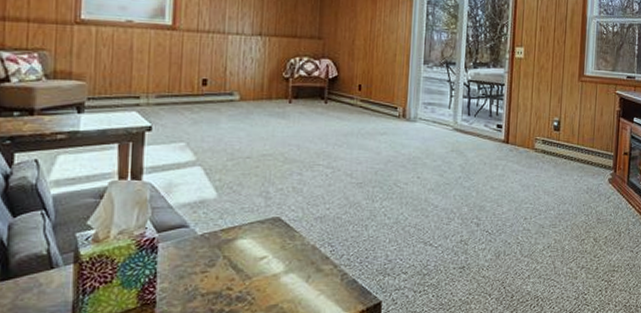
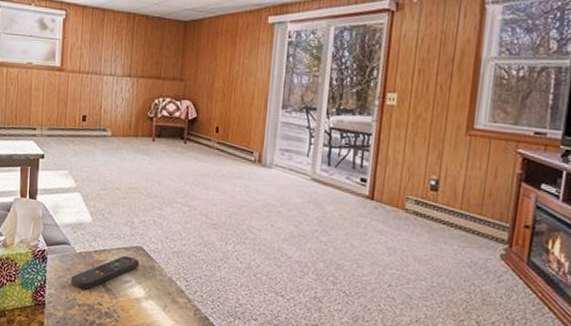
remote control: none [190,229,277,276] -> present [70,255,139,290]

